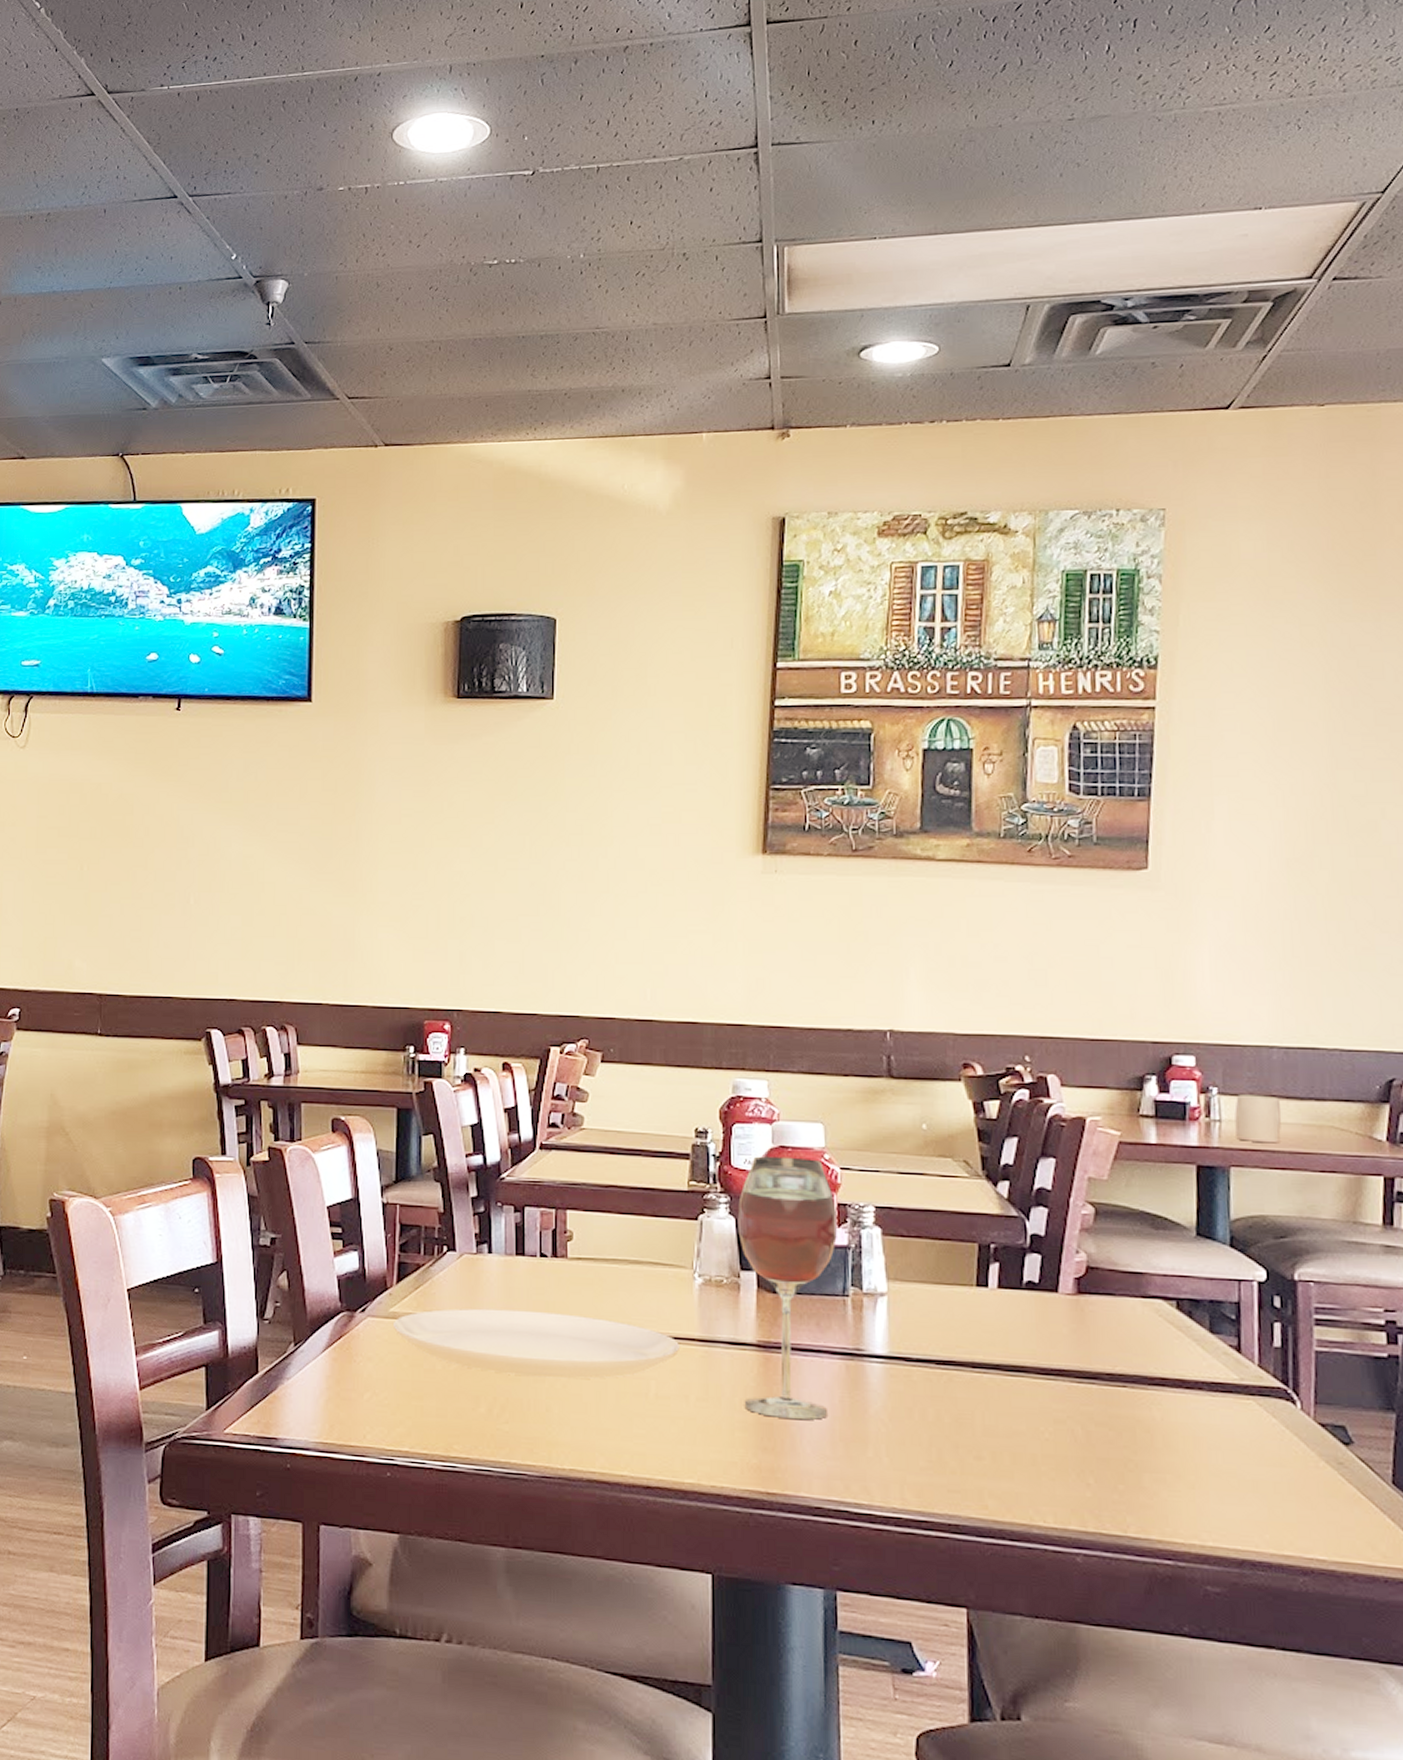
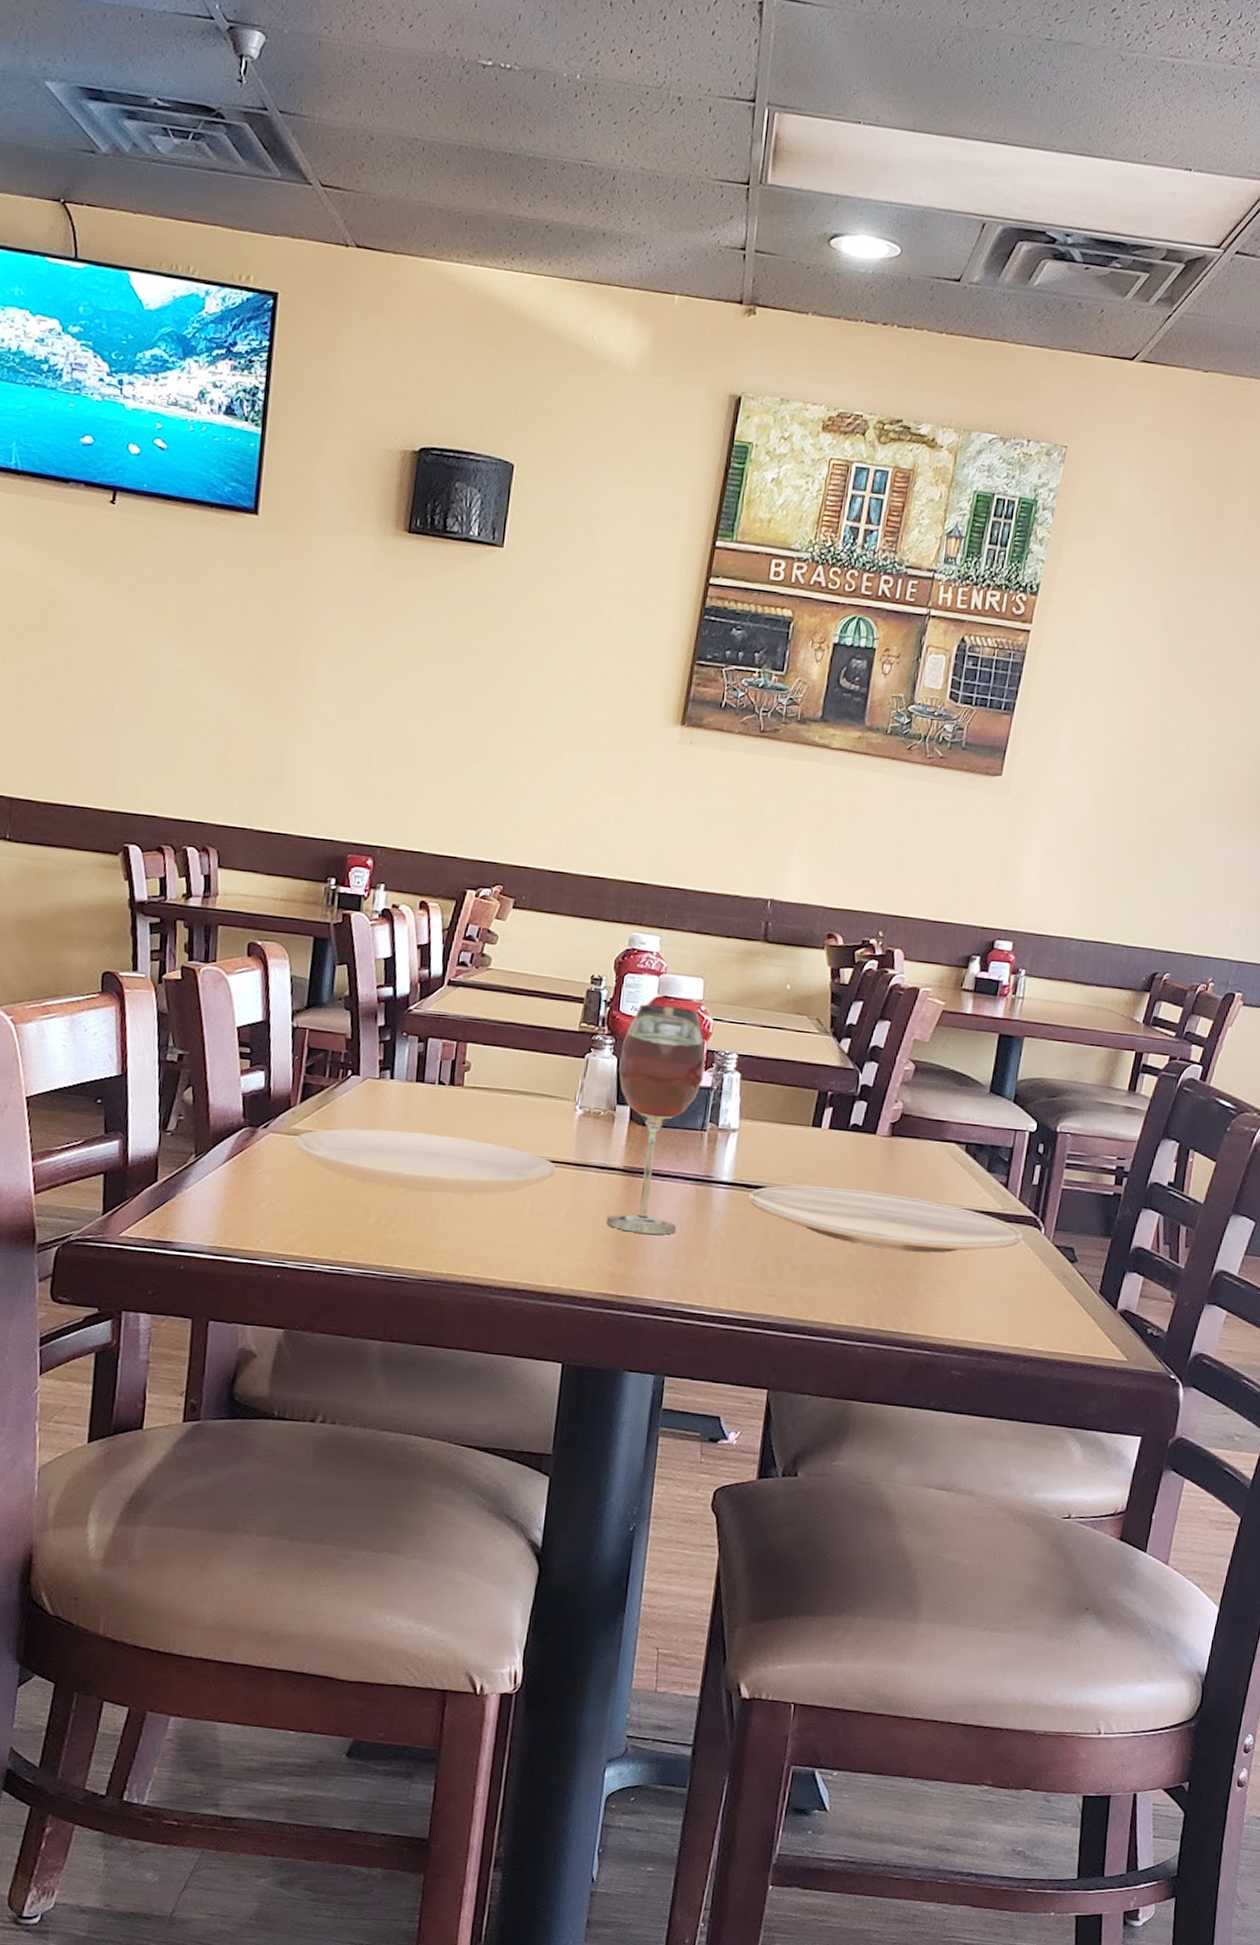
plate: none [910,1356,1273,1436] -> present [748,1185,1023,1253]
mug: present [1234,1094,1282,1144] -> none [1032,977,1071,1020]

